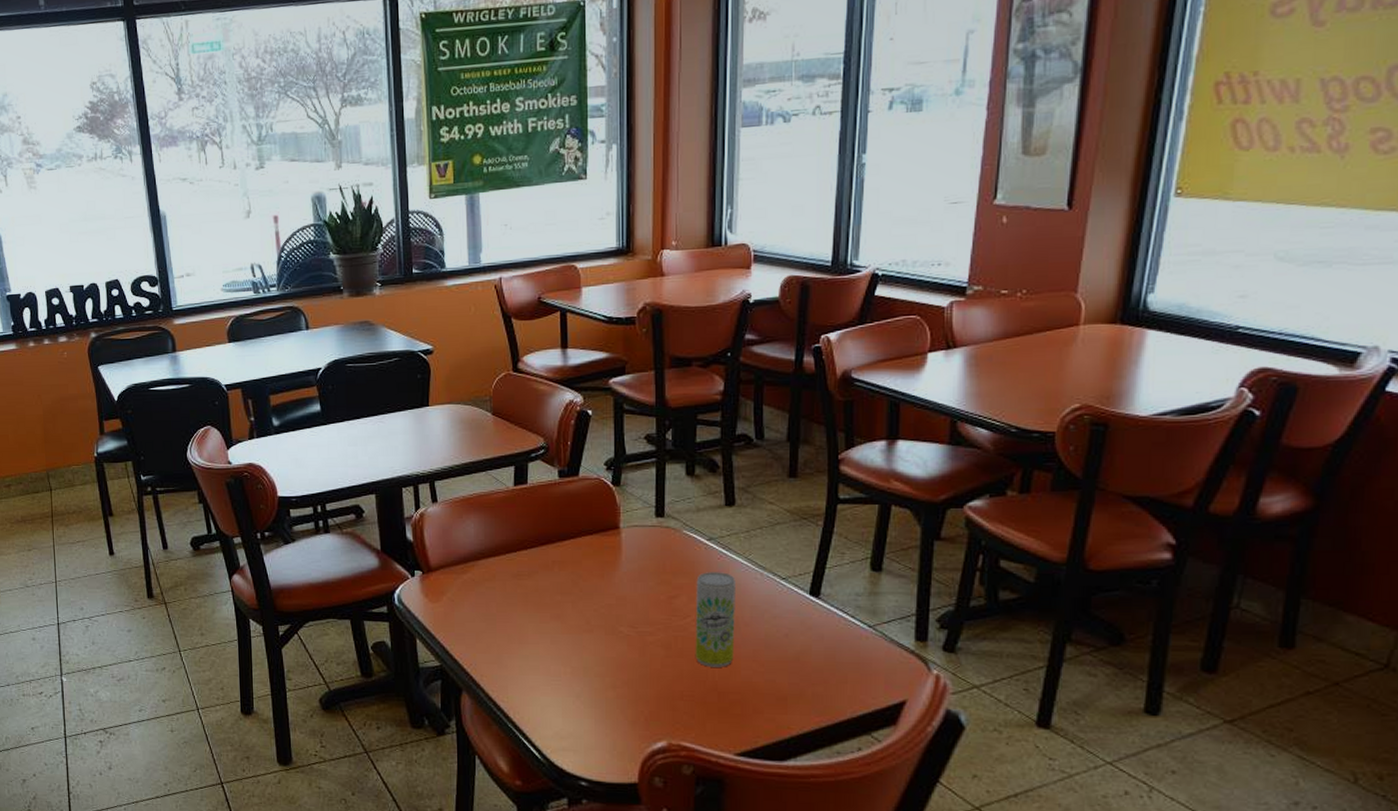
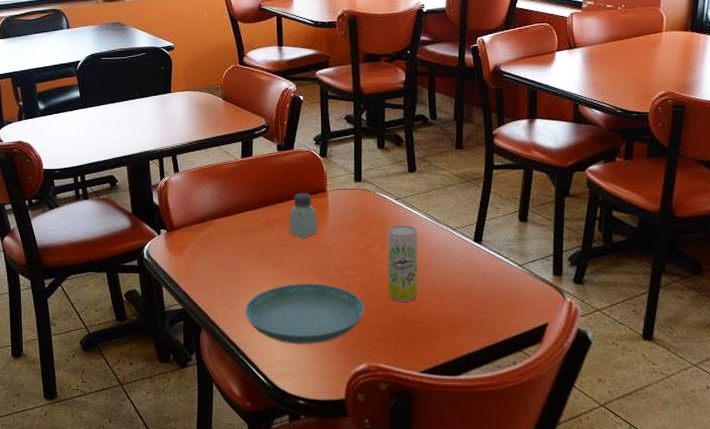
saucer: none [516,640,665,715] -> present [245,283,365,345]
saltshaker: none [572,530,607,585] -> present [289,193,317,238]

